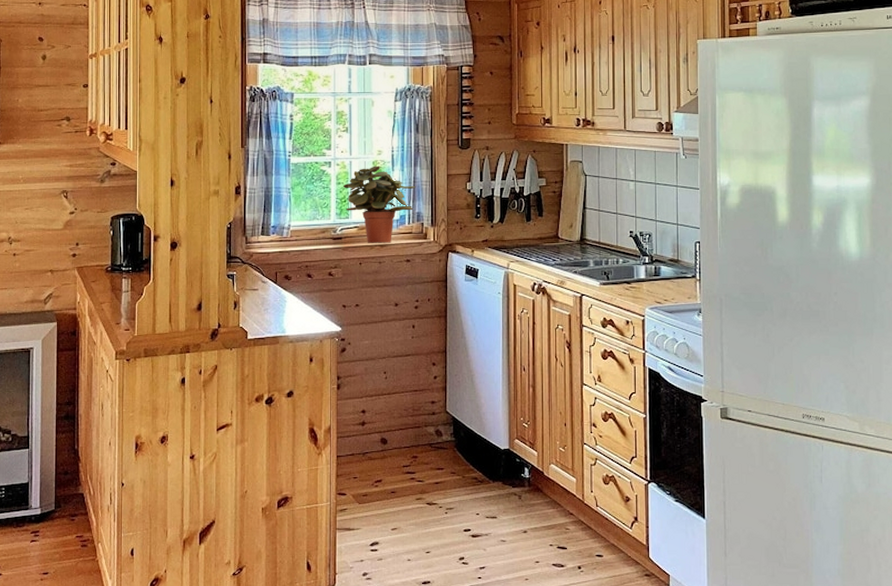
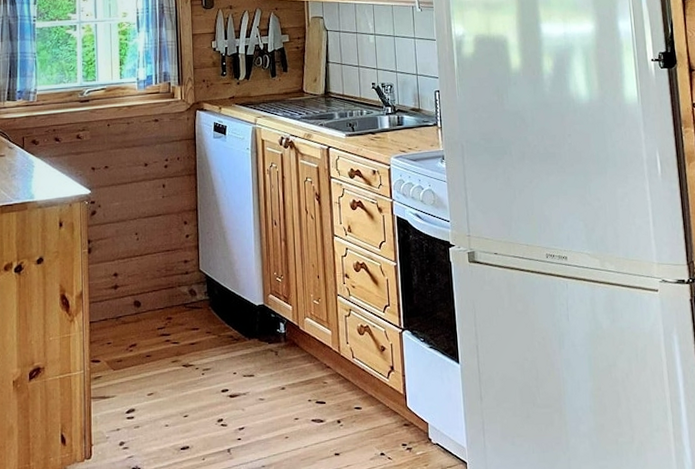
potted plant: present [342,166,416,243] -> none [88,27,162,104]

